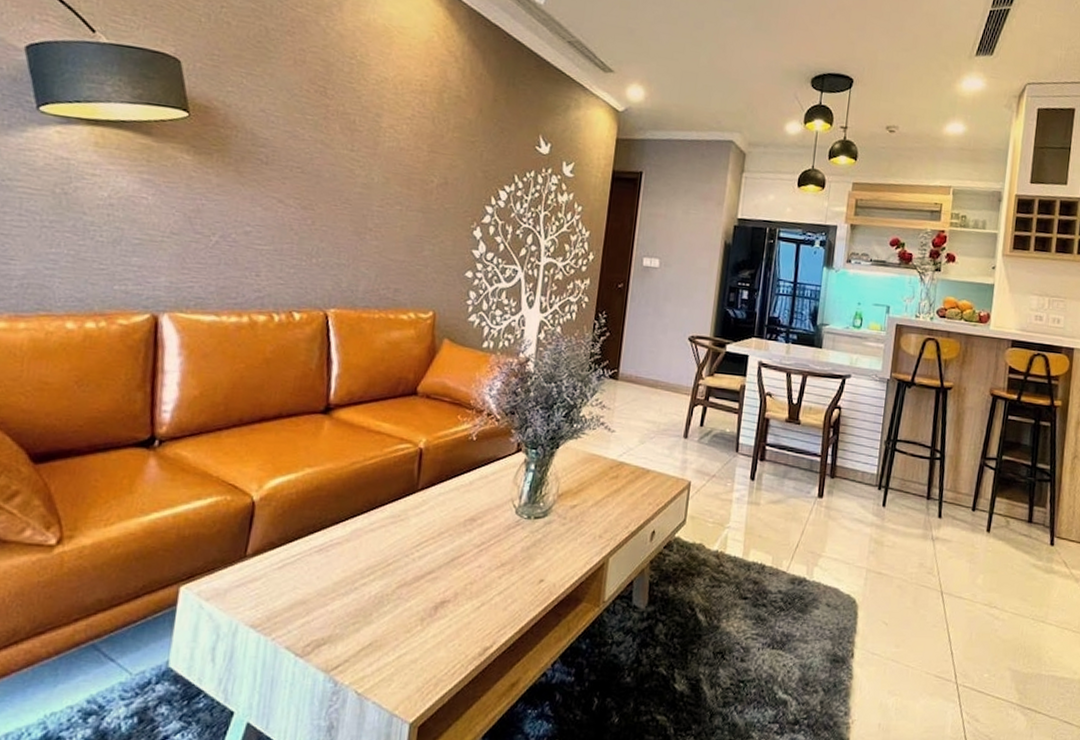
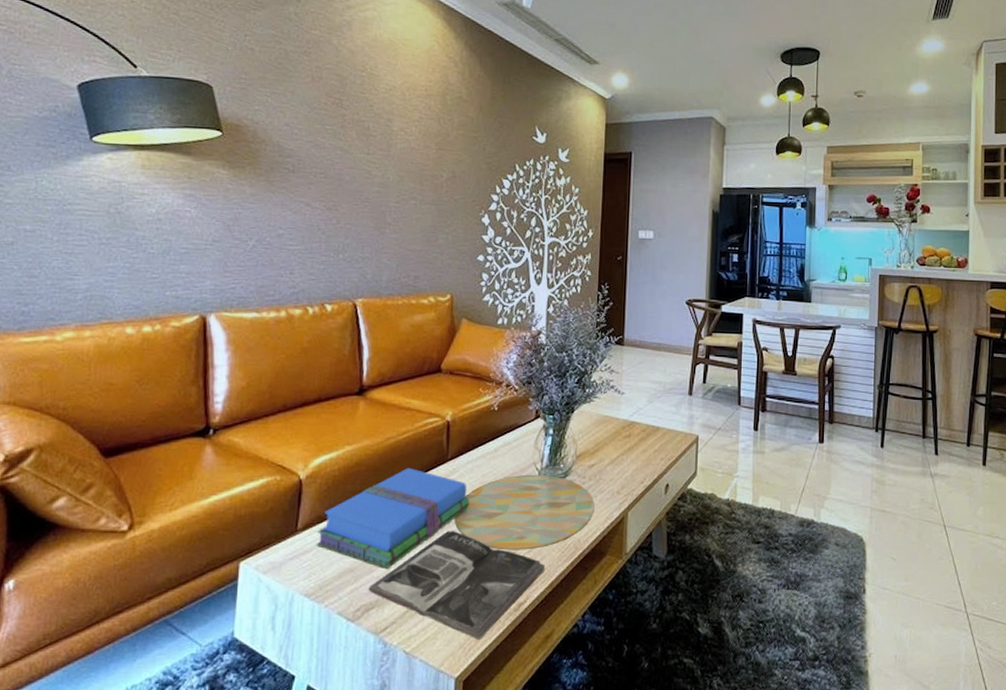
books: none [266,496,439,603] -> present [316,468,469,568]
magazine: none [321,565,515,684] -> present [368,530,545,640]
decorative tray: none [420,511,573,591] -> present [454,474,594,549]

